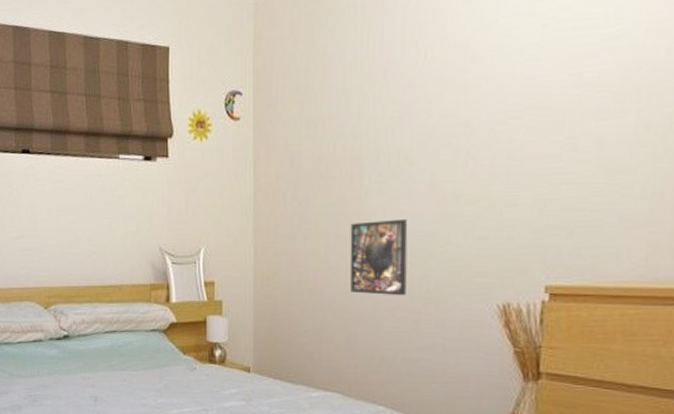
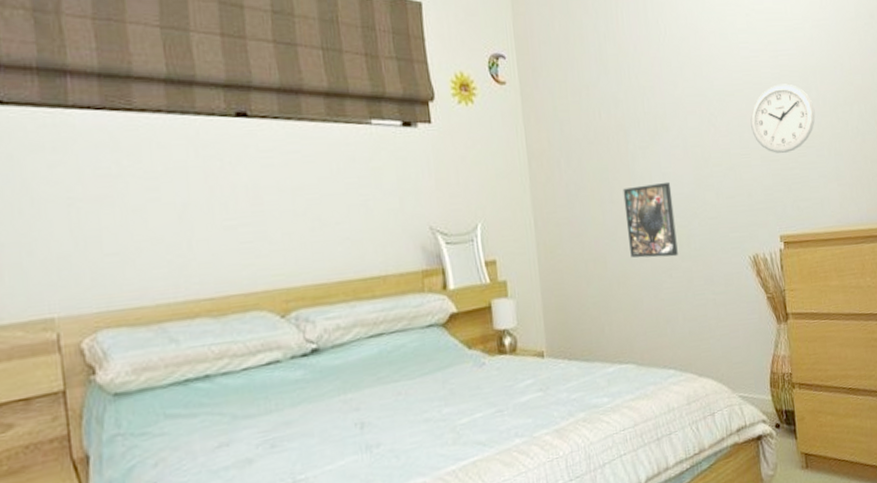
wall clock: none [526,107,629,192] -> present [750,83,816,154]

